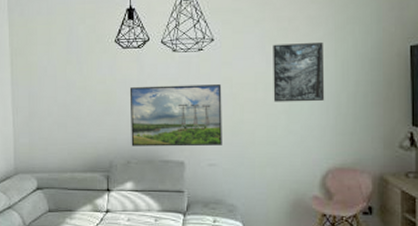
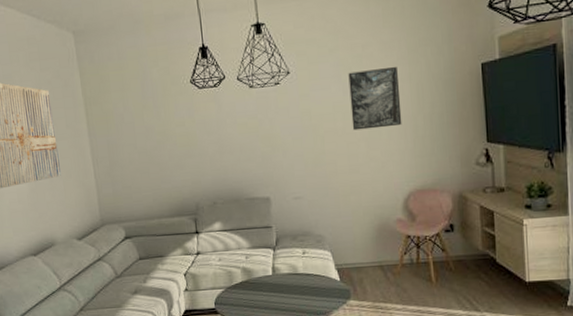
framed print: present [129,84,222,147] -> none [209,117,306,187]

